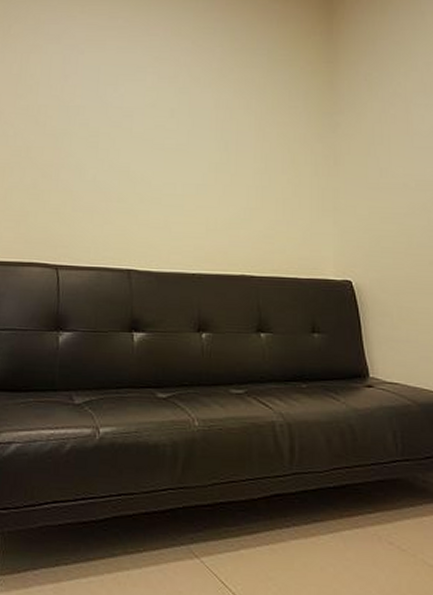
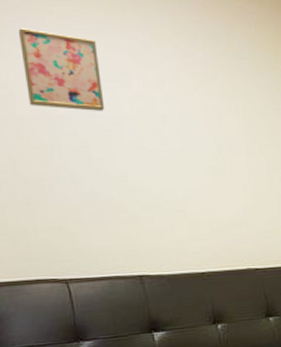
wall art: none [50,26,119,103] -> present [19,28,105,111]

